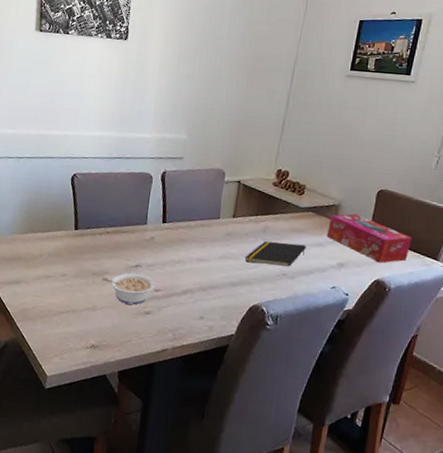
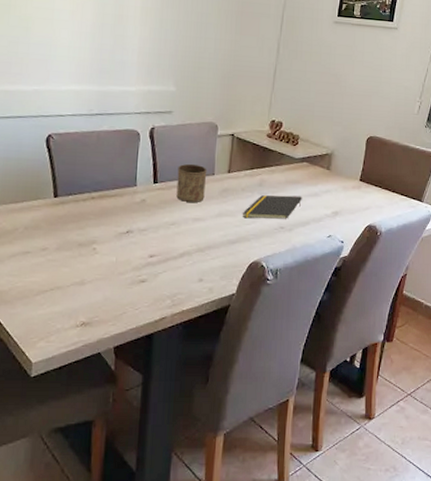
legume: present [102,272,156,305] -> none [89,239,150,274]
cup: none [182,206,213,244] -> present [176,163,207,203]
tissue box: present [326,213,412,264] -> none [321,161,399,209]

